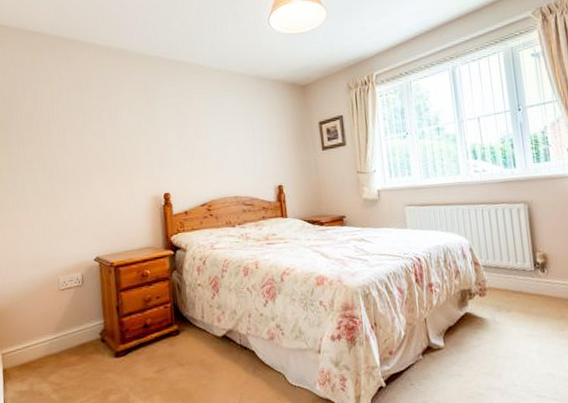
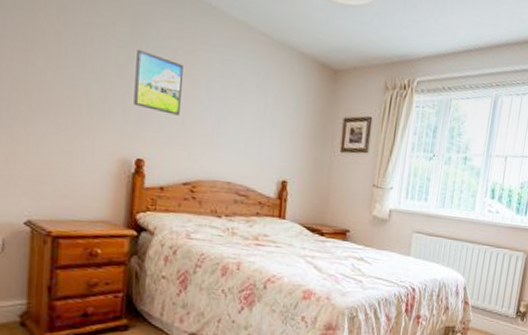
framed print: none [152,112,190,154] -> present [134,50,183,116]

